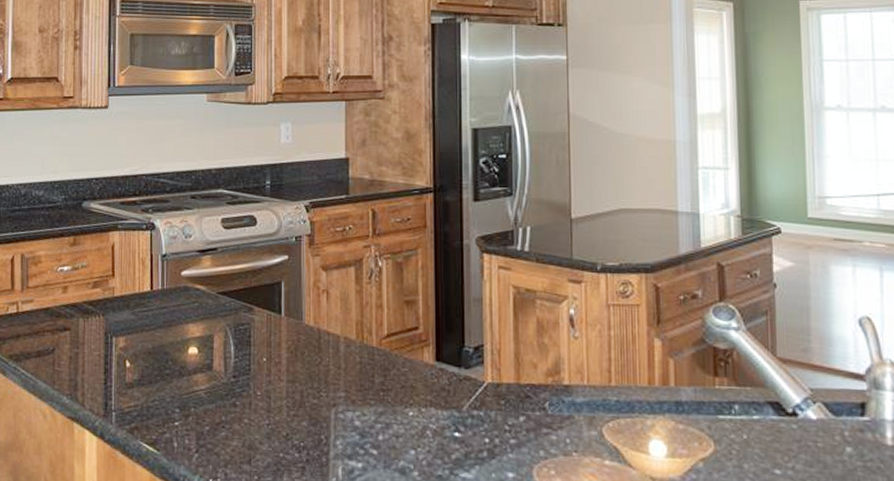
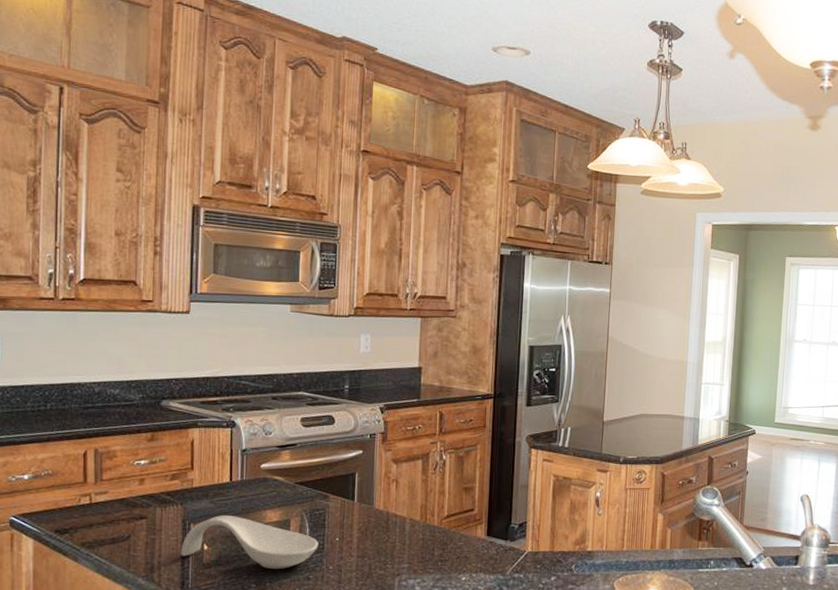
spoon rest: none [103,328,244,393] -> present [181,515,318,570]

